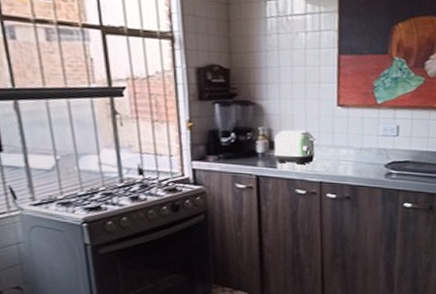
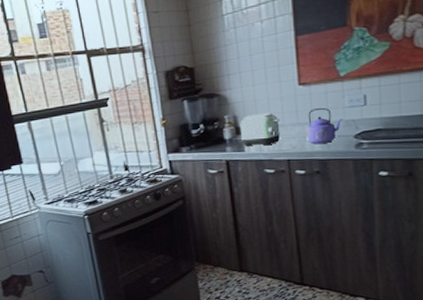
kettle: none [340,132,377,170] -> present [307,107,344,145]

